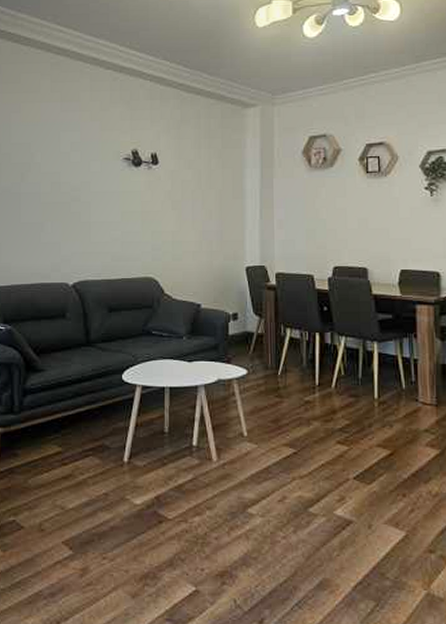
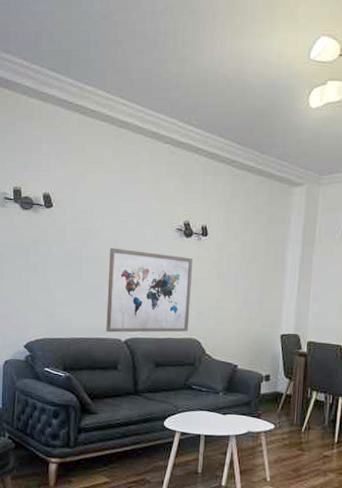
wall art: none [51,182,145,276] -> present [106,247,194,333]

